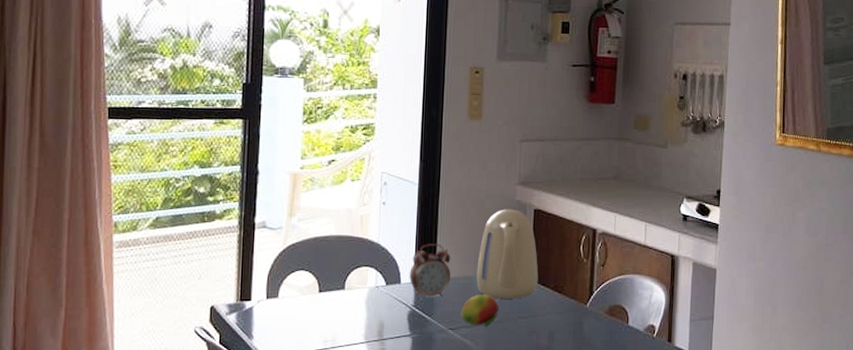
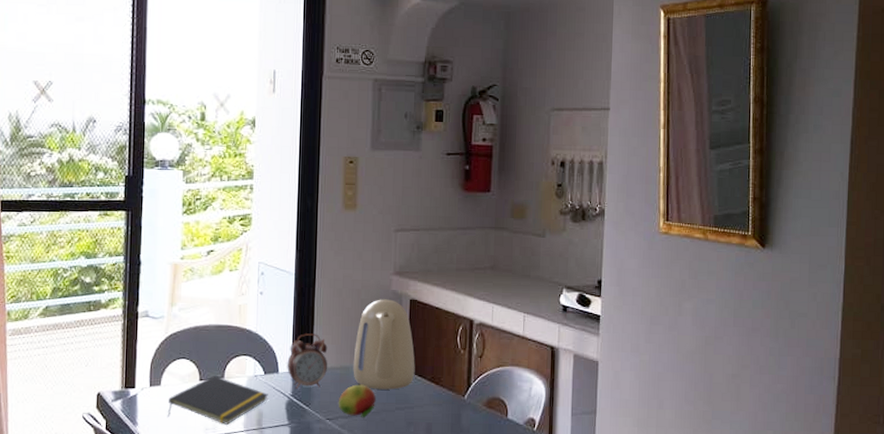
notepad: none [284,287,390,336] -> present [167,376,268,425]

